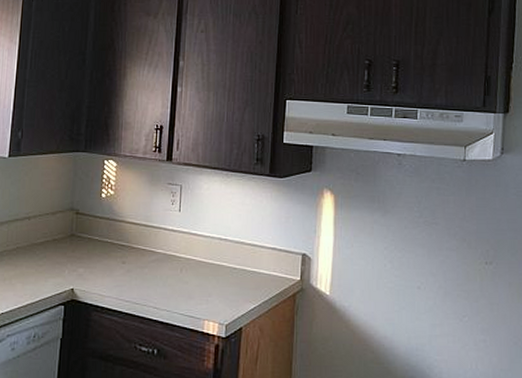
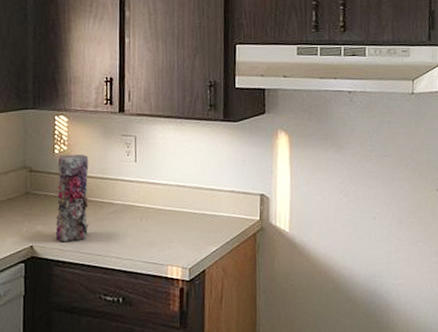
vase: none [96,199,134,287] -> present [55,154,89,241]

